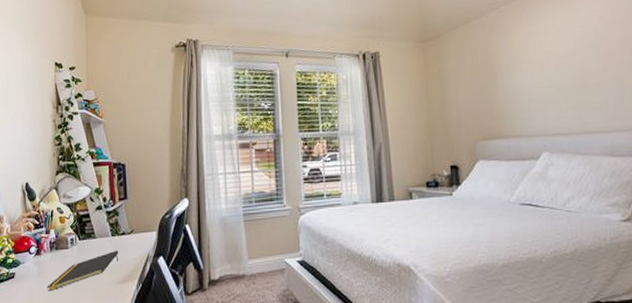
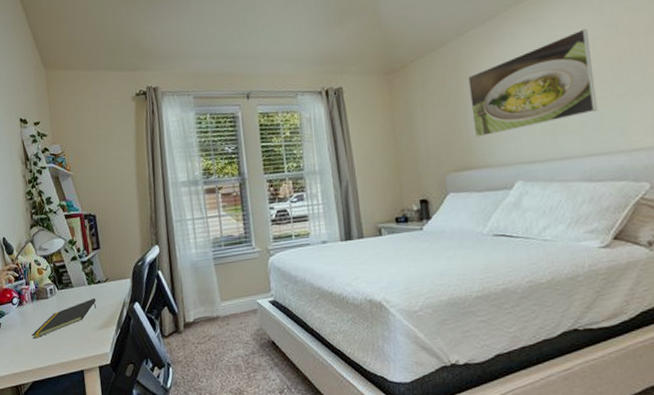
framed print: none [499,12,619,108] -> present [468,28,598,138]

